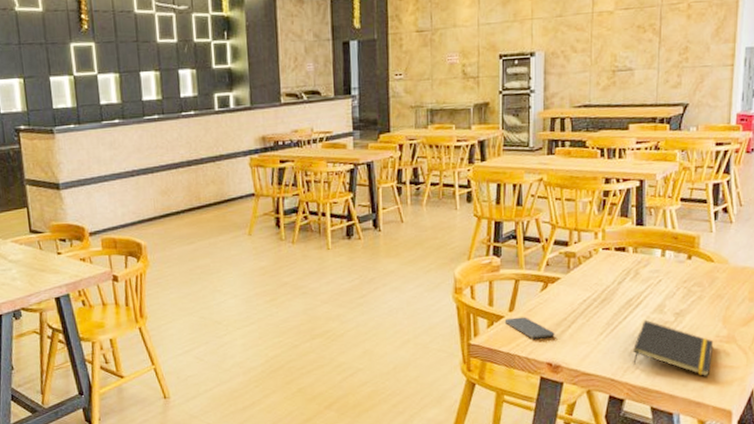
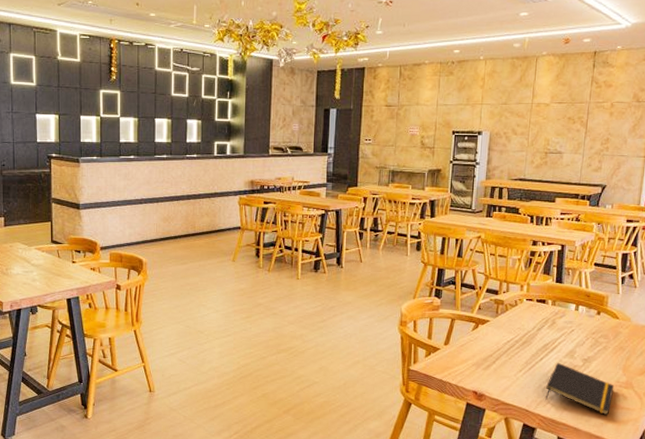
smartphone: present [504,317,555,339] -> none [440,350,482,370]

